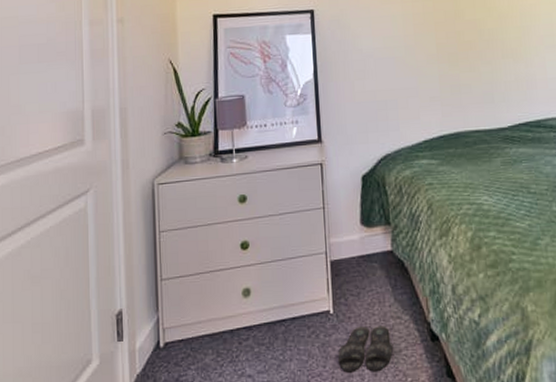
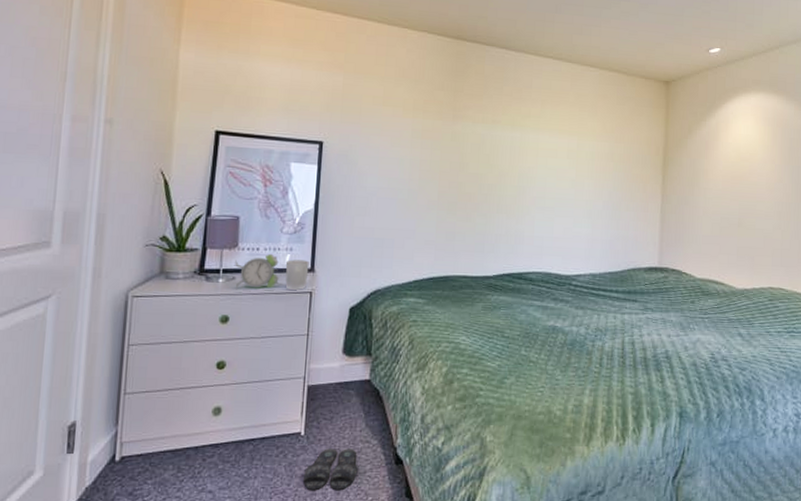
alarm clock: none [246,128,293,169] -> present [235,253,285,290]
candle holder: none [293,131,317,164] -> present [285,259,309,291]

